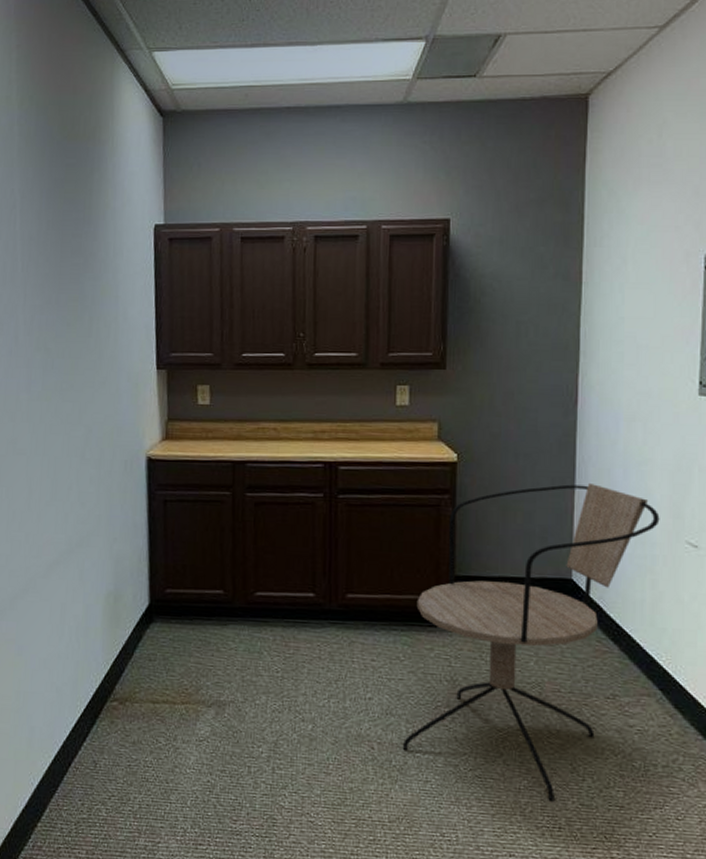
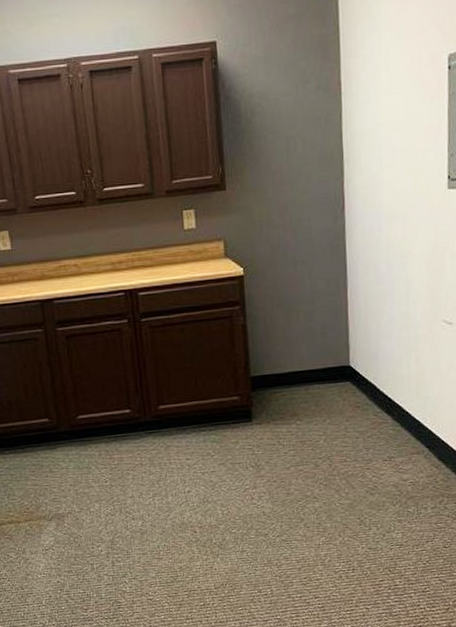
office chair: present [402,482,660,802] -> none [219,279,420,550]

